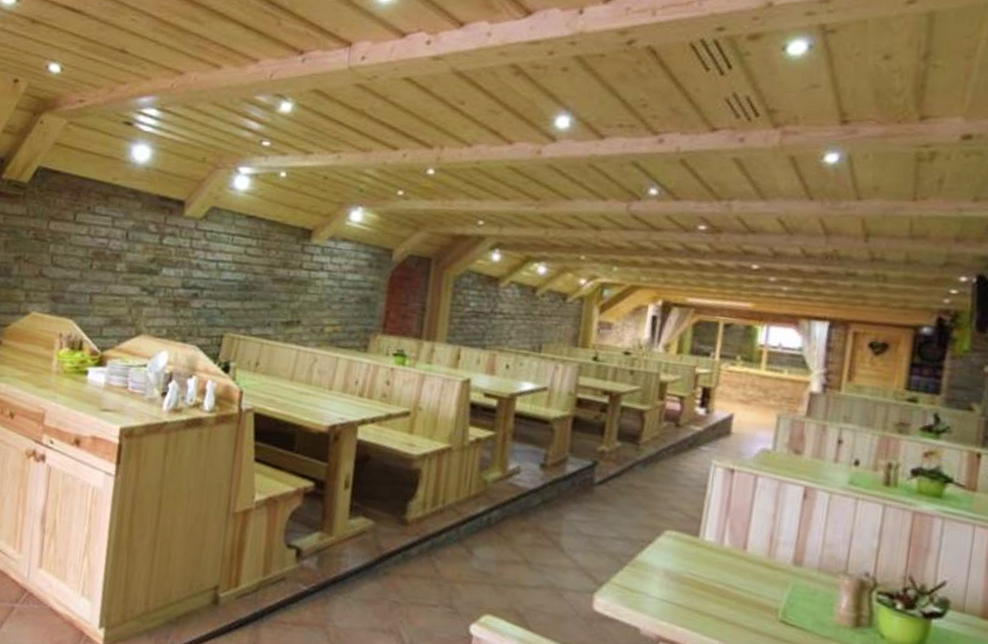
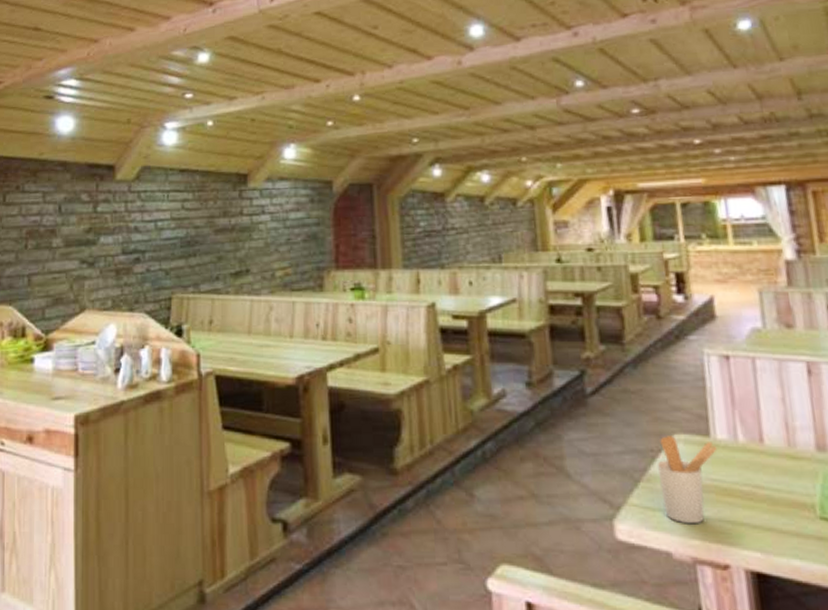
utensil holder: none [642,530,703,609] -> present [657,436,718,524]

